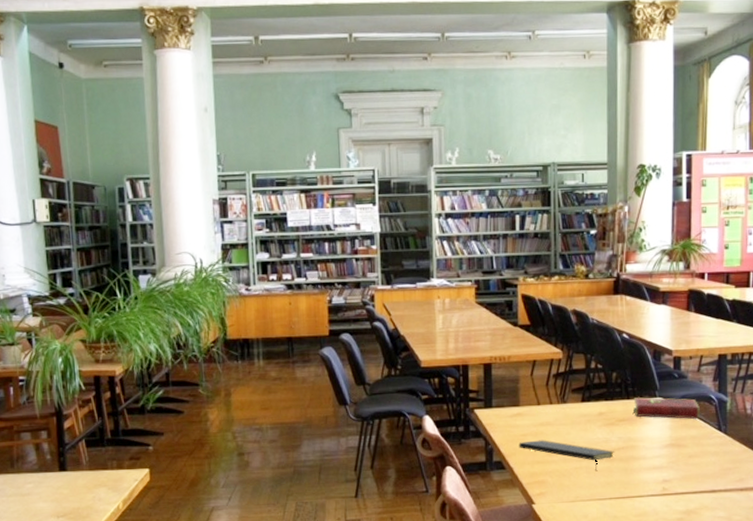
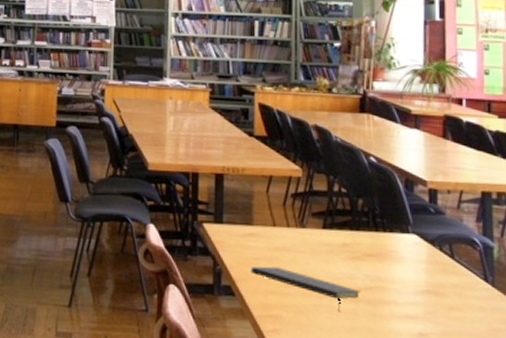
hardcover book: present [633,397,701,420] -> none [382,231,463,265]

